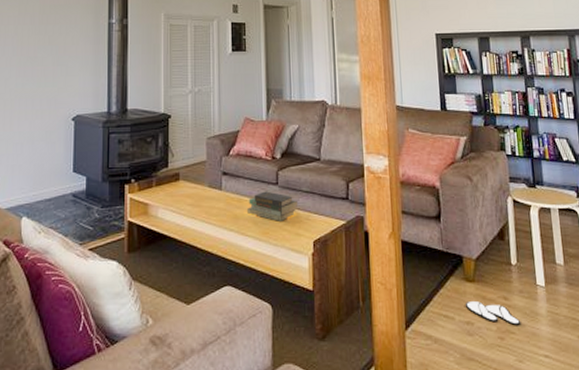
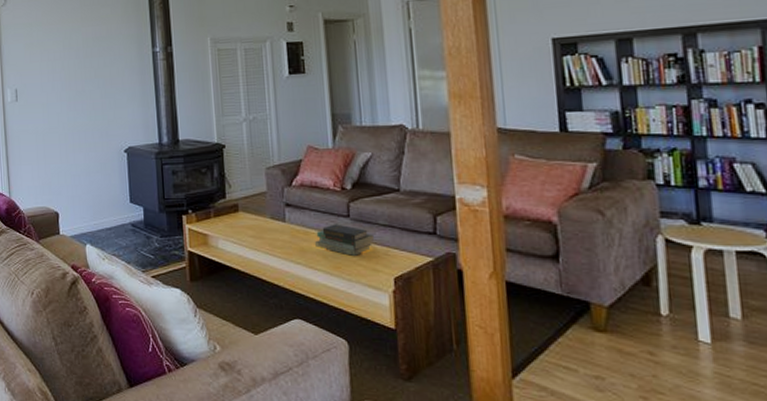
slippers: present [466,301,521,326] -> none [594,354,674,386]

